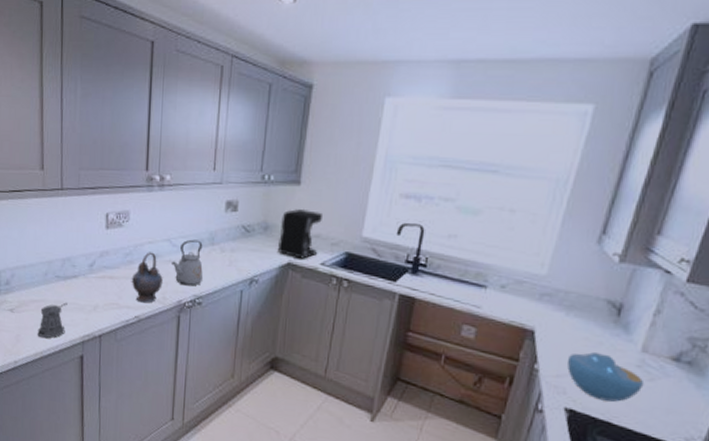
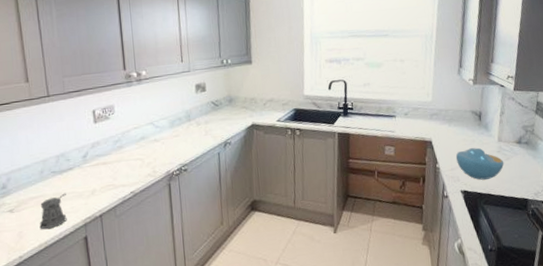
teapot: present [131,252,163,303] -> none [123,135,152,180]
kettle: present [172,239,203,286] -> none [157,119,185,158]
coffee maker: present [278,208,322,259] -> none [241,81,274,120]

